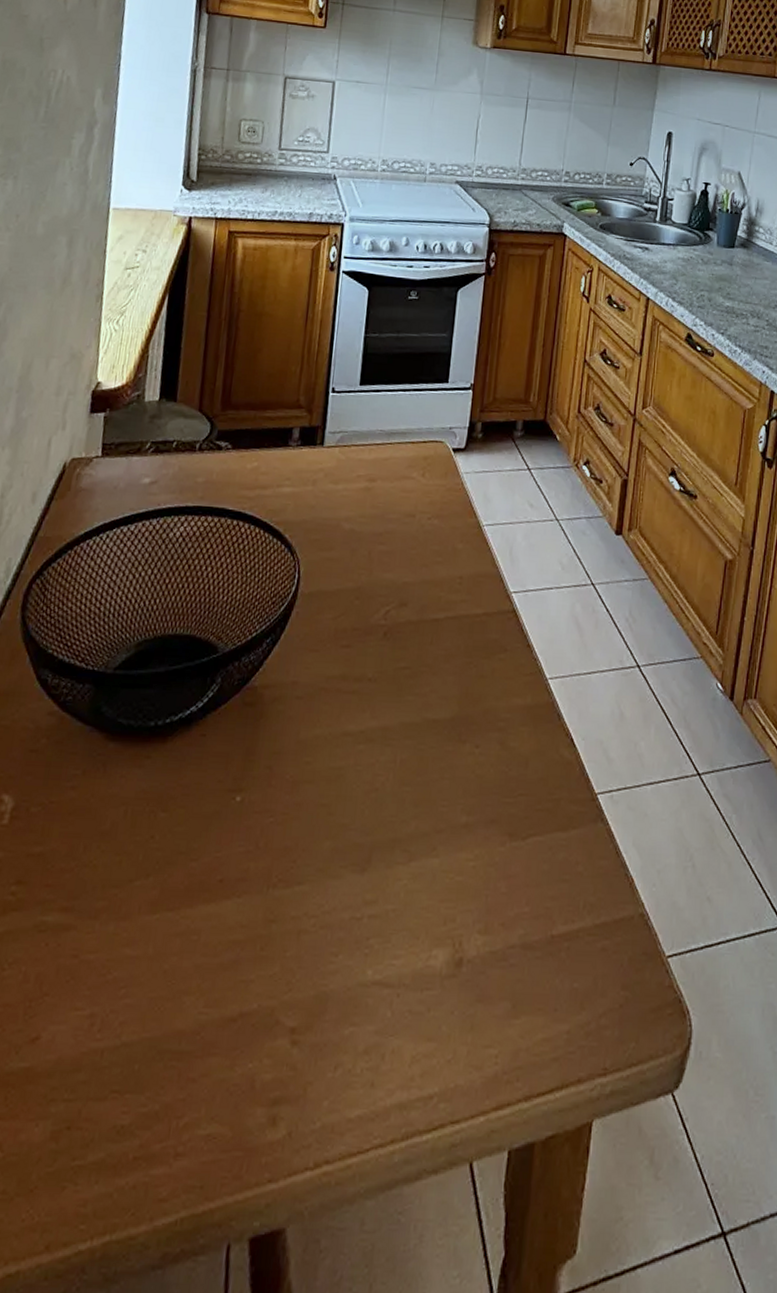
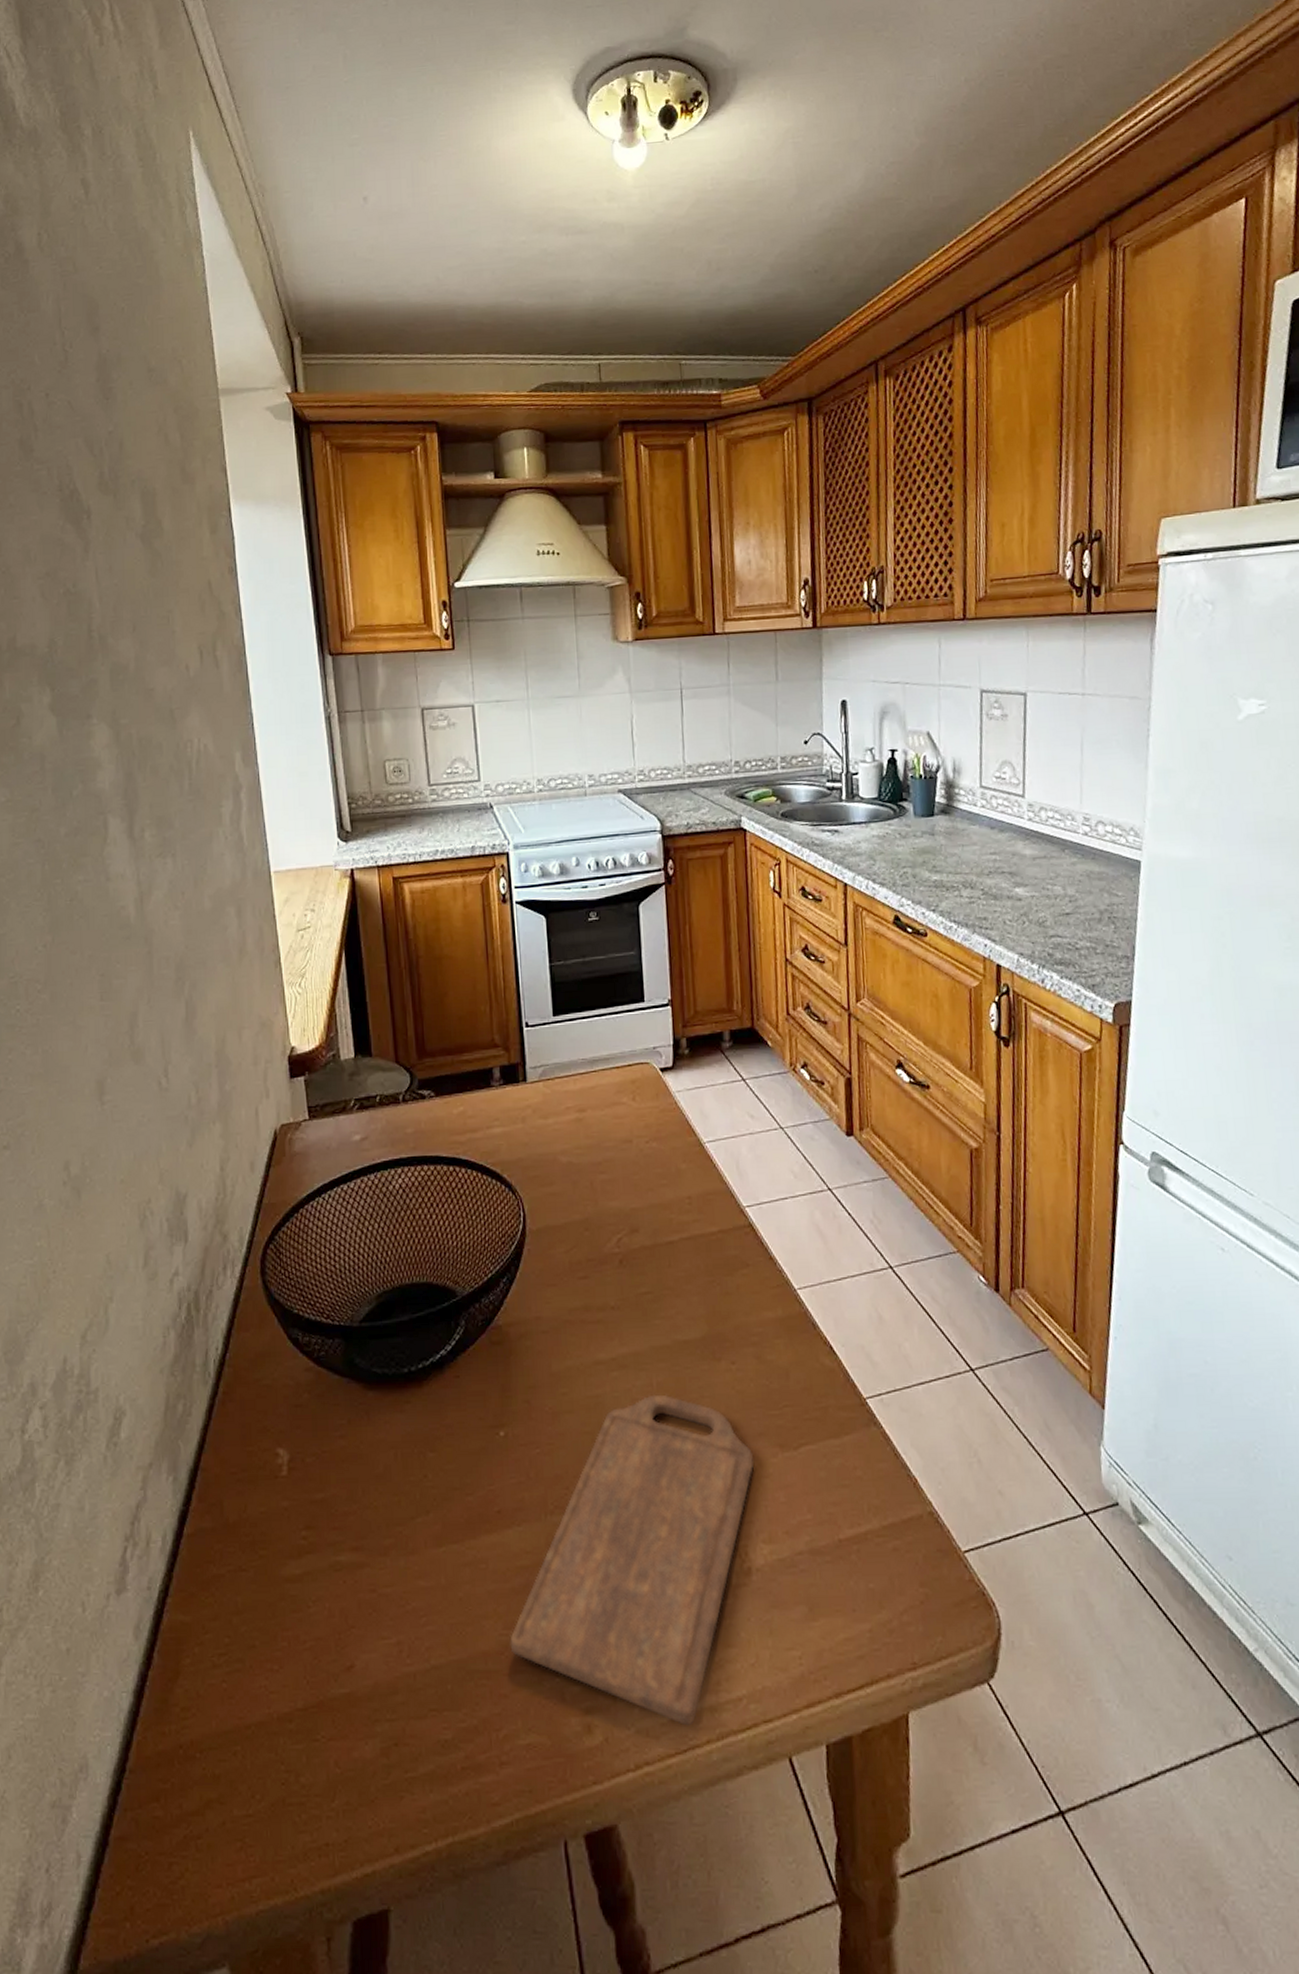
cutting board: none [207,771,483,1123] -> present [510,1394,755,1726]

